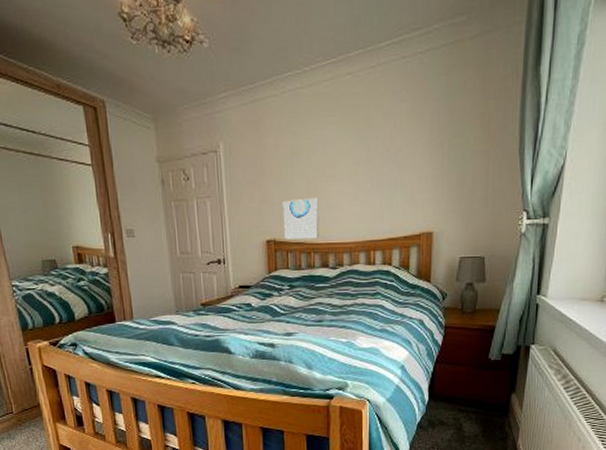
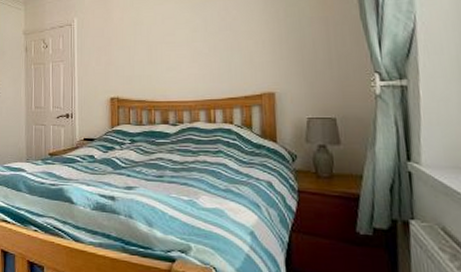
wall art: present [282,197,320,240] -> none [126,61,160,98]

